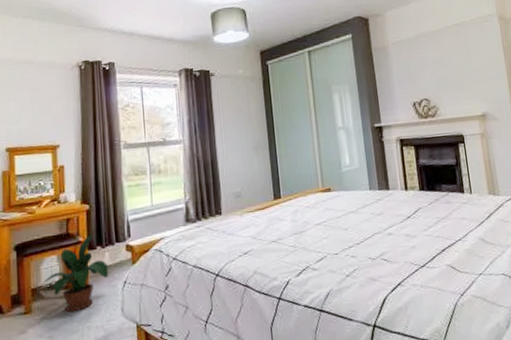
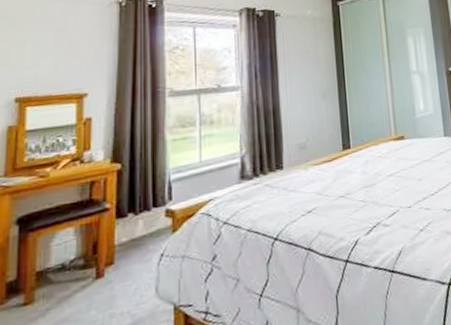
potted plant: present [38,234,113,313] -> none [45,198,148,299]

